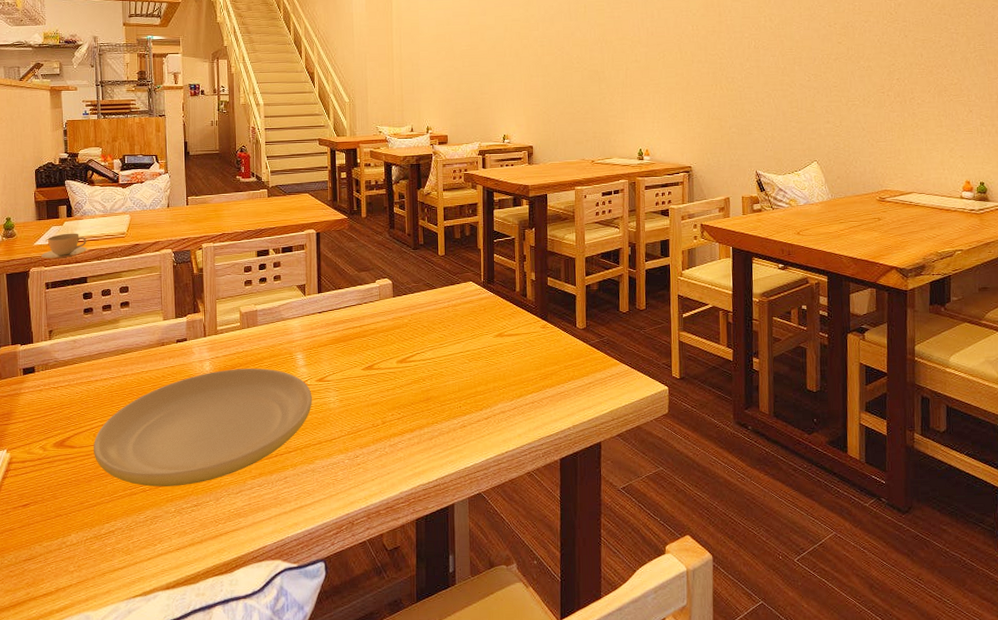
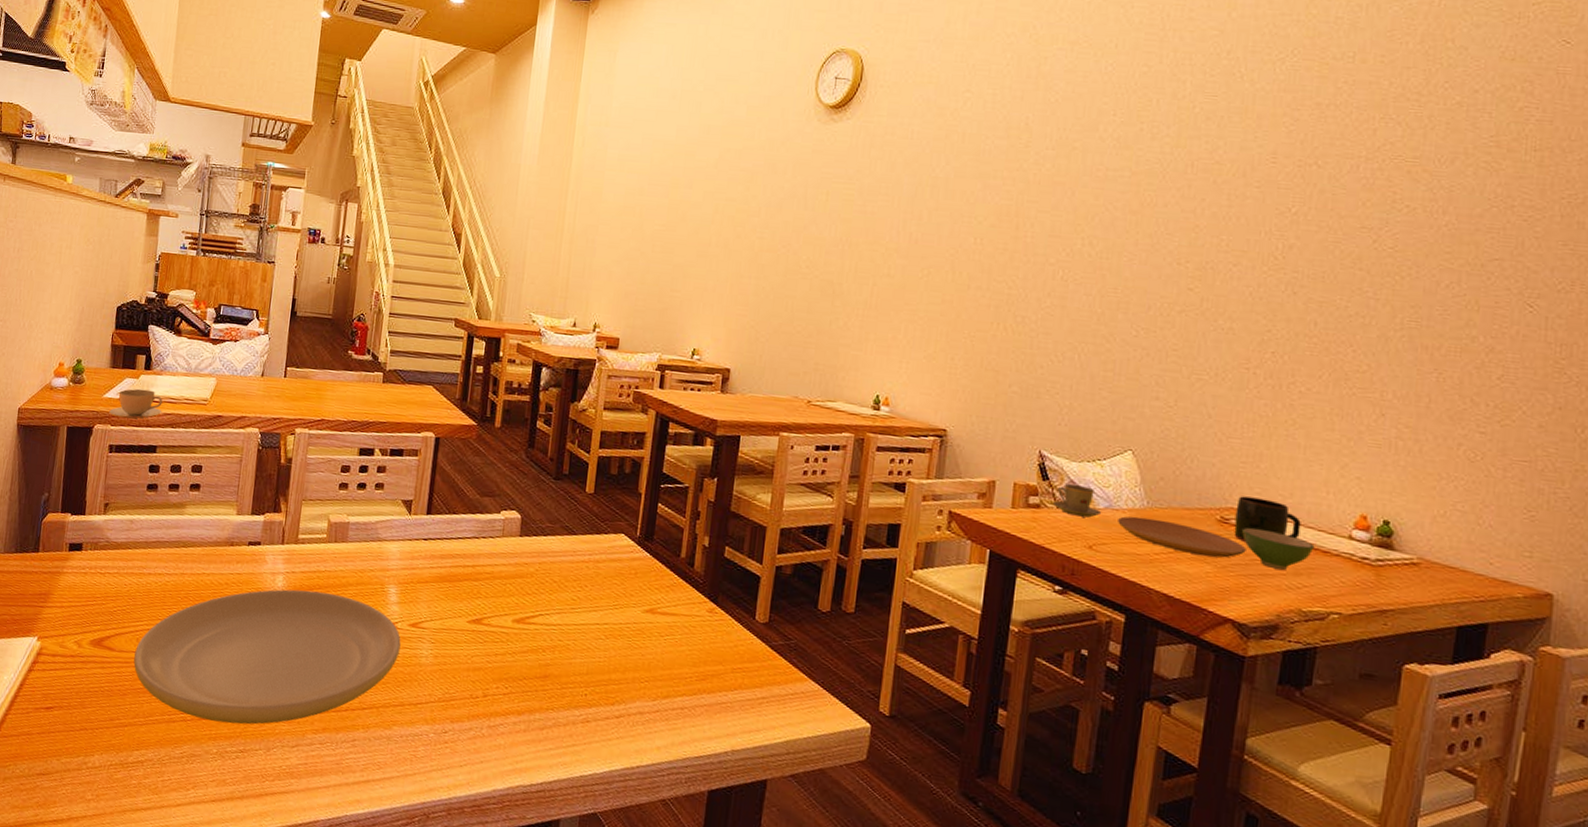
teacup: none [769,190,803,213] -> present [1052,483,1102,518]
plate: none [814,206,898,226] -> present [1118,516,1246,558]
mug: none [888,180,930,212] -> present [1234,496,1301,542]
bowl: none [893,201,941,227] -> present [1241,527,1315,570]

